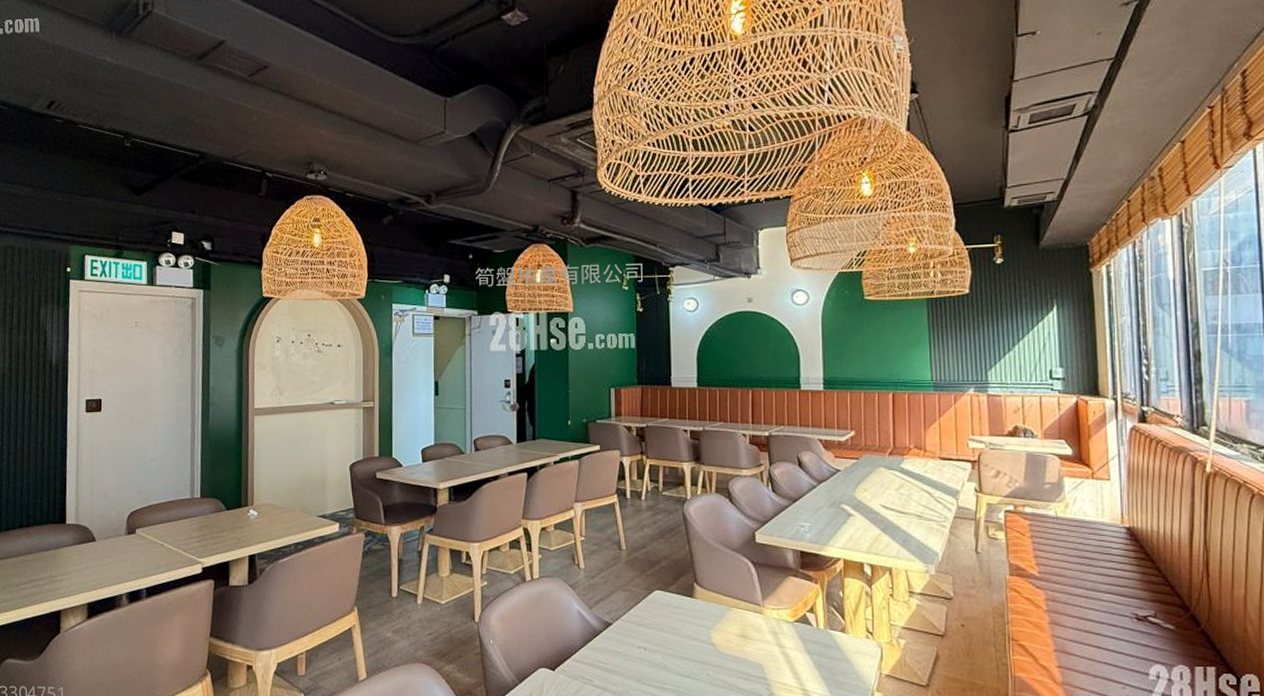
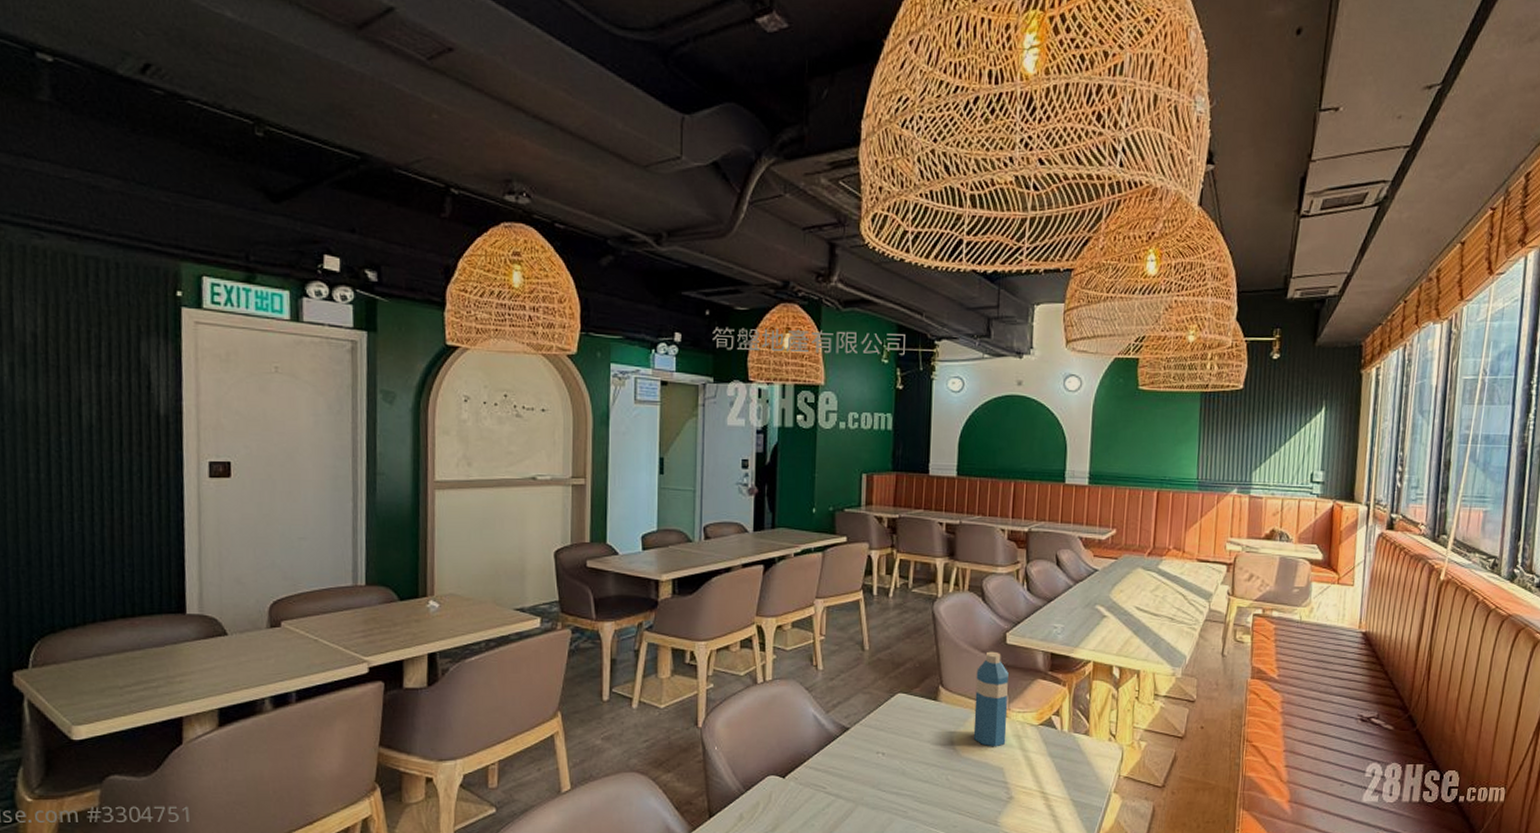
water bottle: none [729,550,763,643] -> present [973,651,1009,747]

